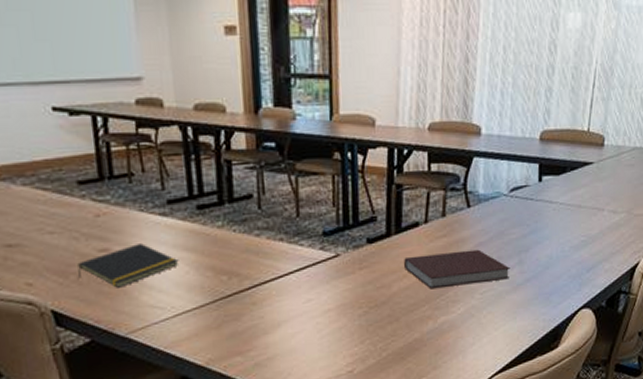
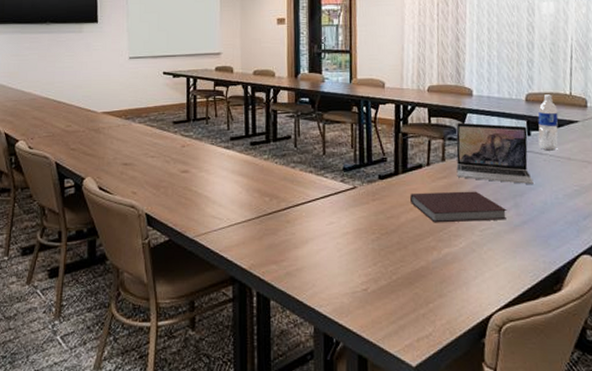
notepad: present [77,244,179,288] -> none [165,168,235,200]
laptop: none [458,168,541,238] -> present [456,122,534,184]
water bottle: none [550,131,573,198] -> present [538,94,559,151]

